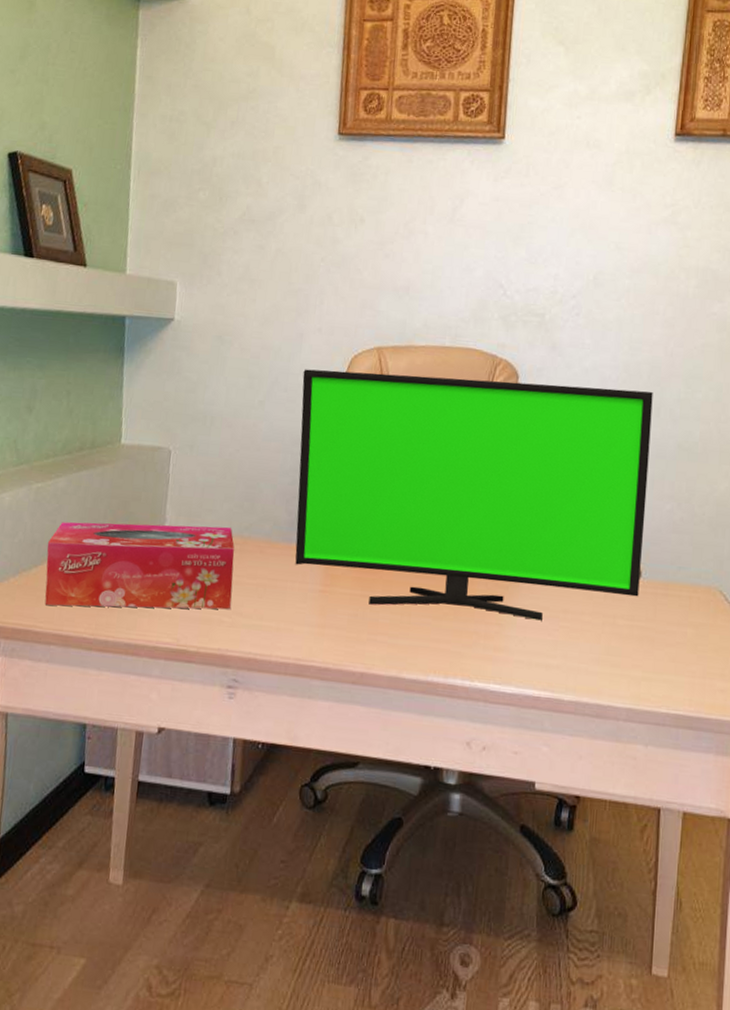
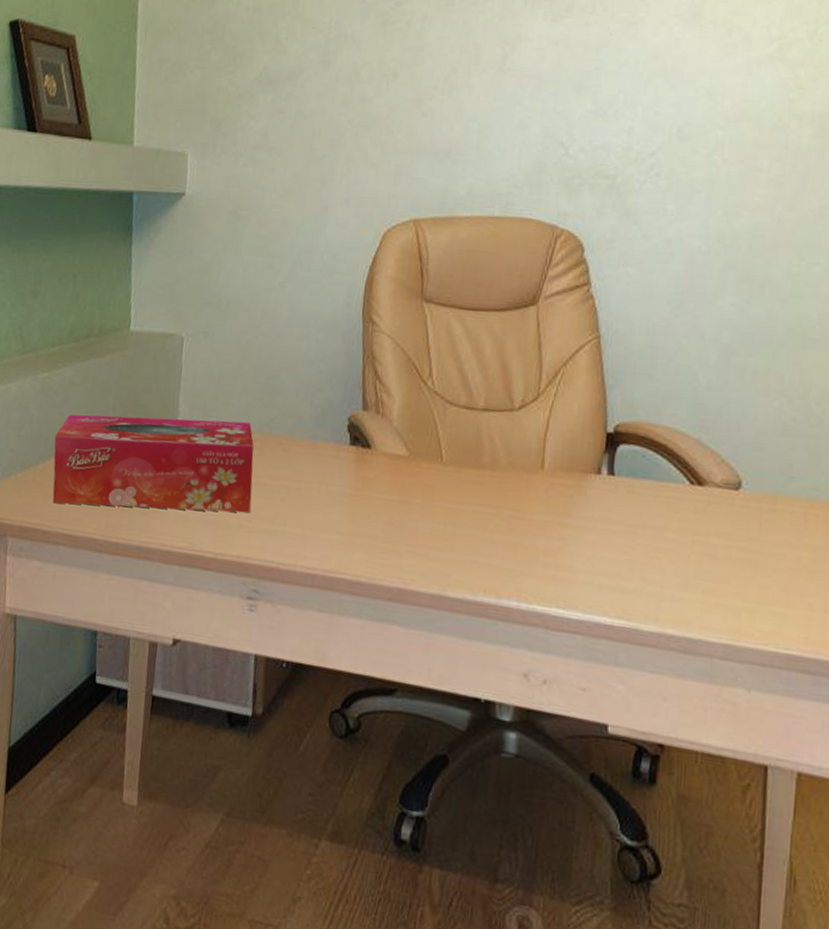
monitor: present [295,369,653,621] -> none [321,245,756,537]

